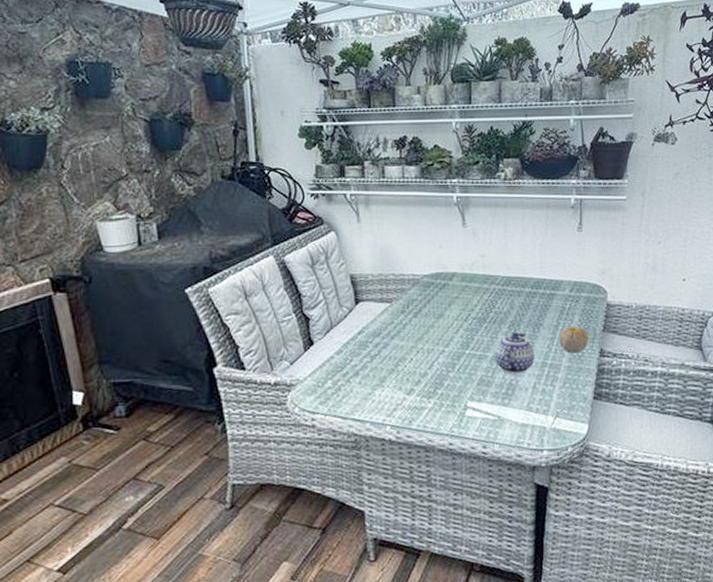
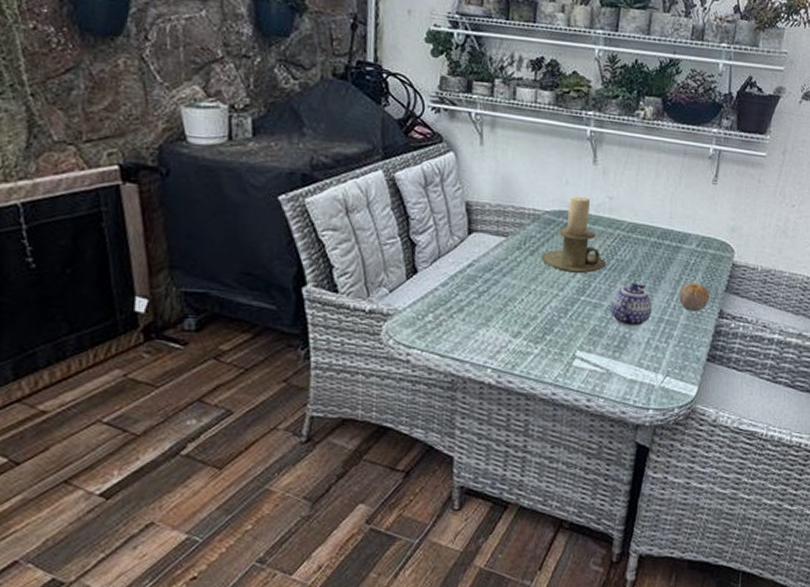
candle holder: none [424,258,486,330] -> present [541,196,607,274]

